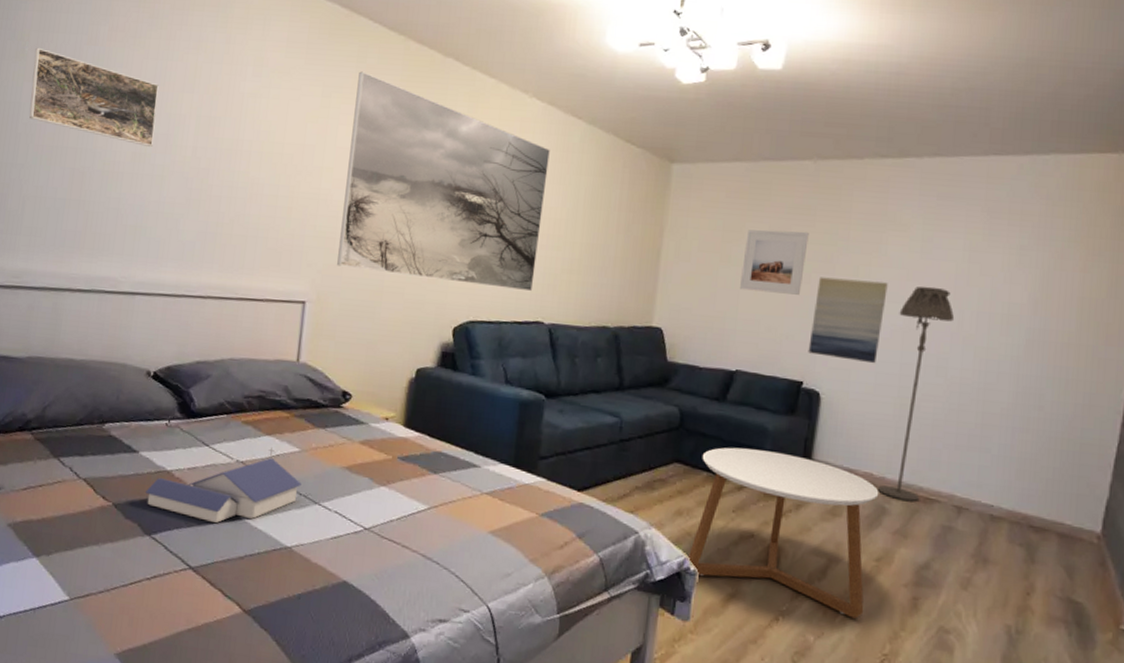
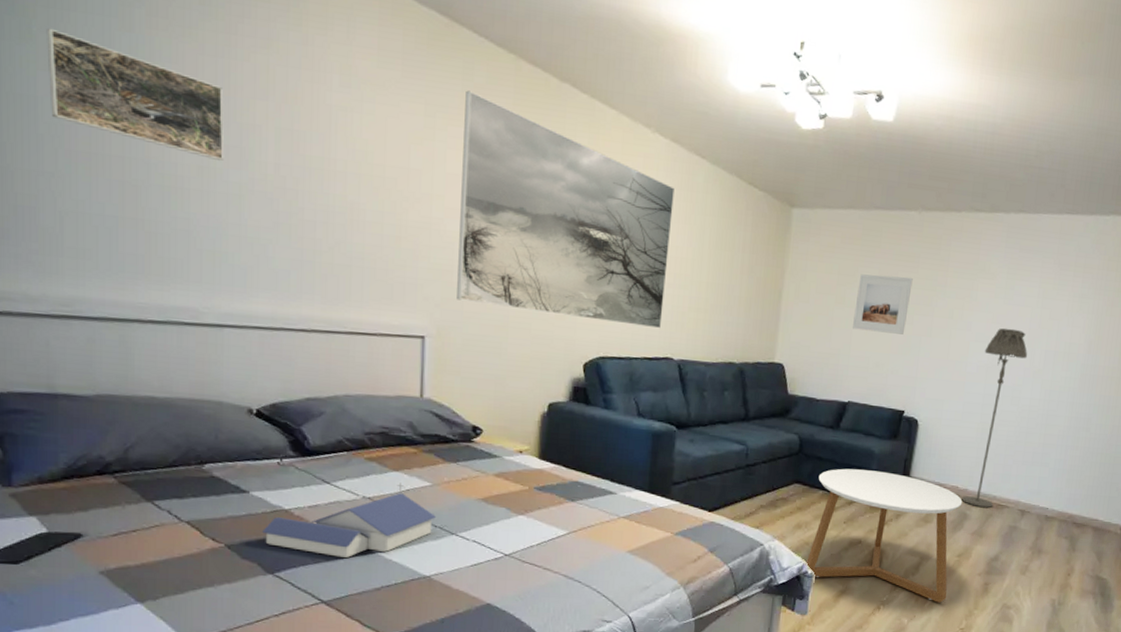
wall art: present [808,277,888,364] -> none [909,318,977,395]

